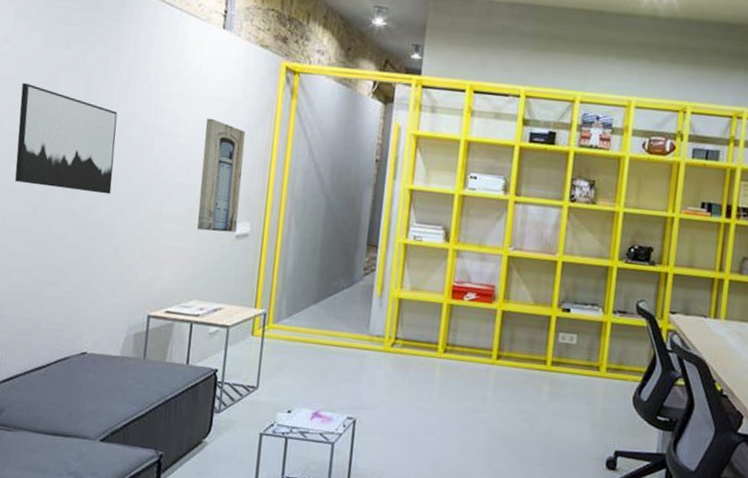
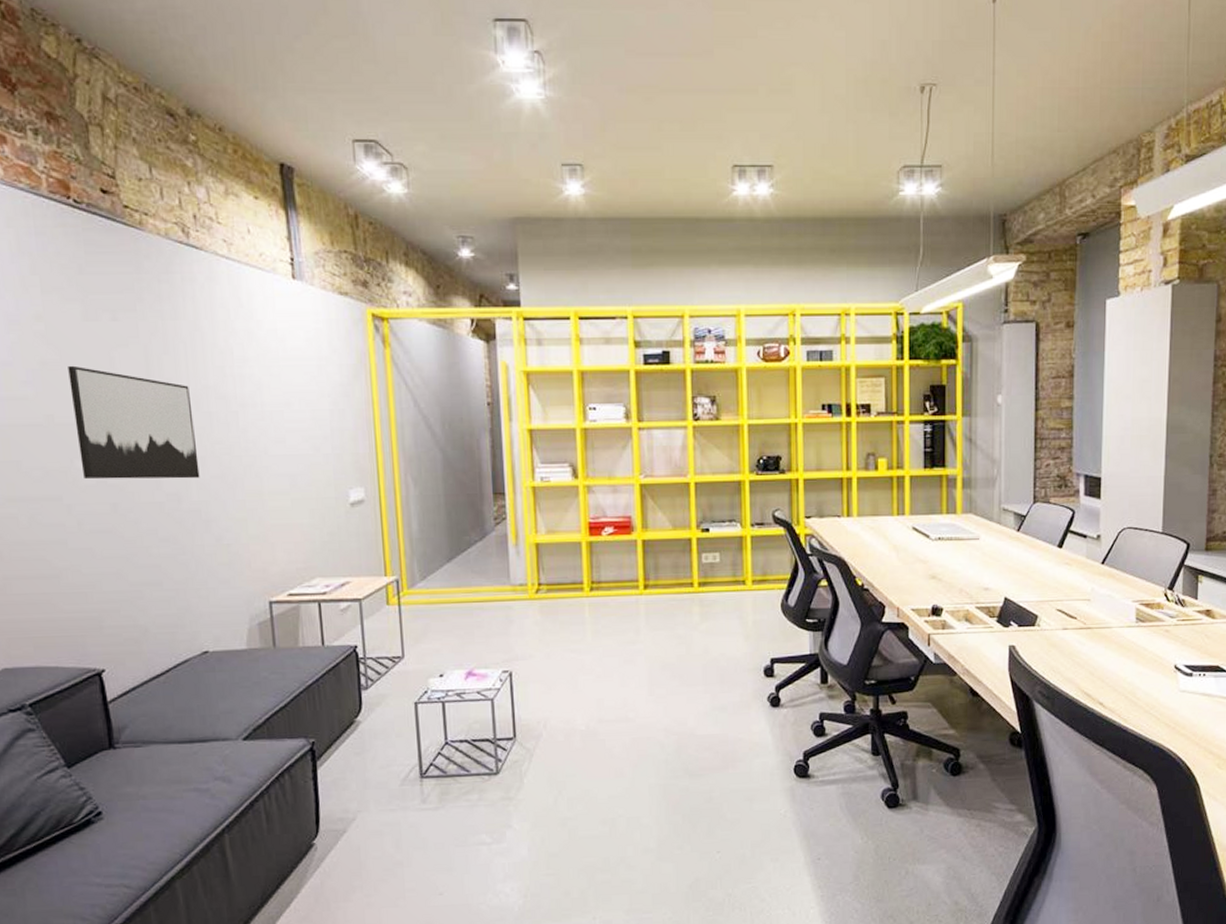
wall art: present [197,118,246,233] -> none [293,380,350,503]

